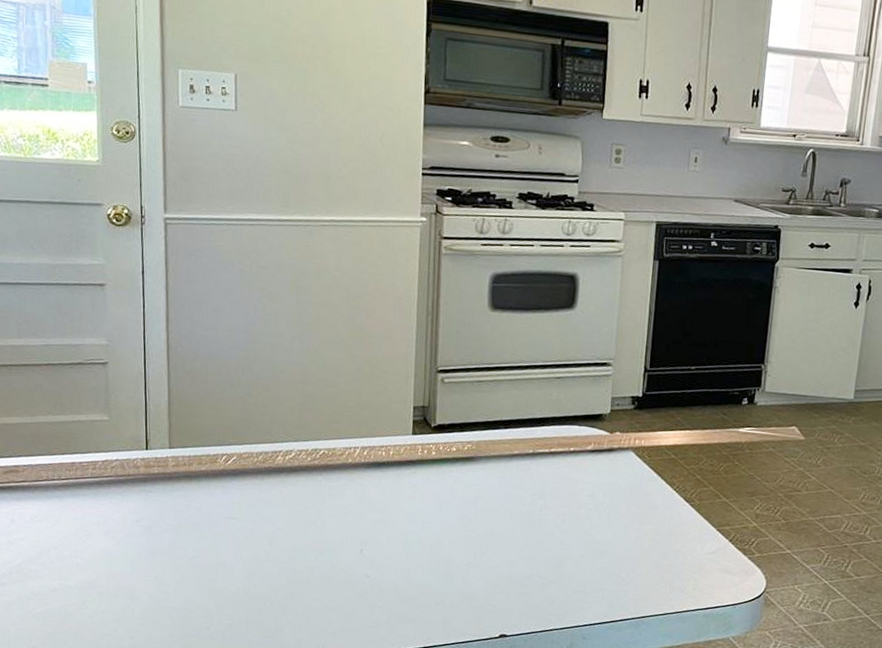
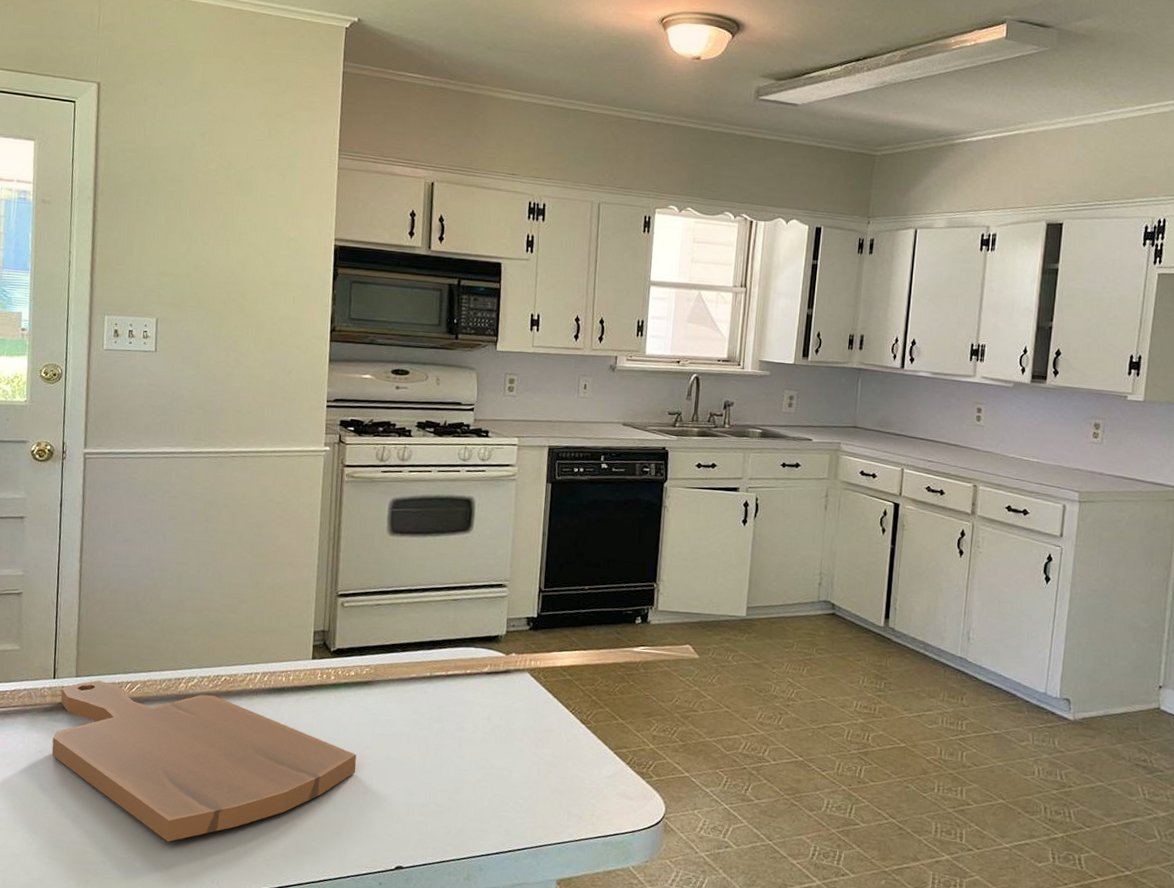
cutting board: none [148,451,459,610] -> present [51,680,356,842]

